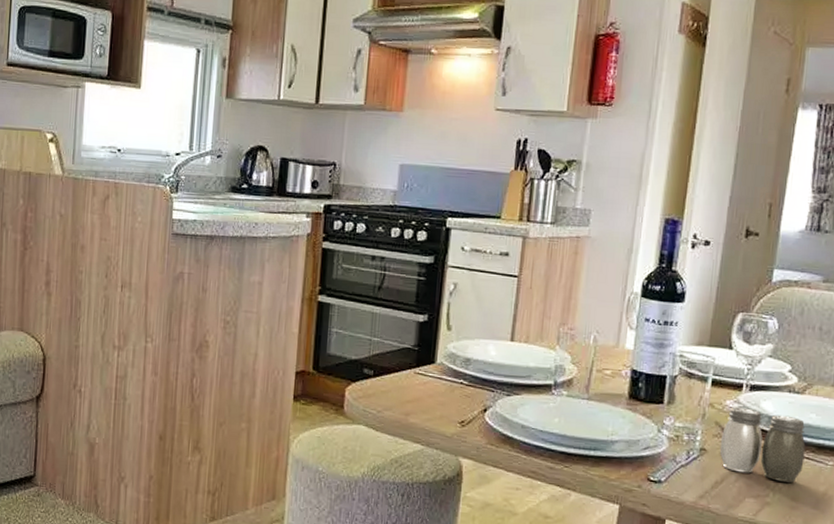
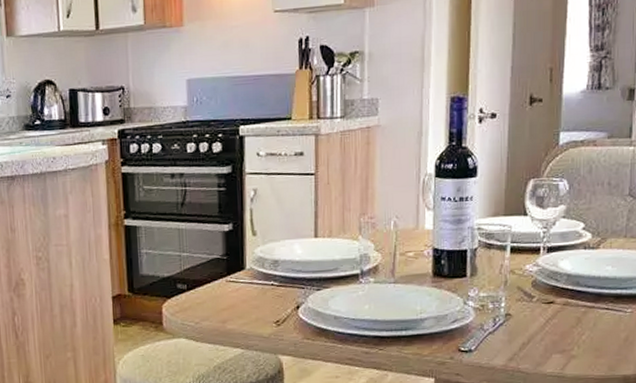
salt and pepper shaker: present [719,407,806,483] -> none [523,269,604,334]

